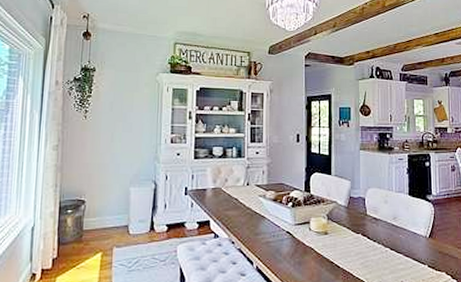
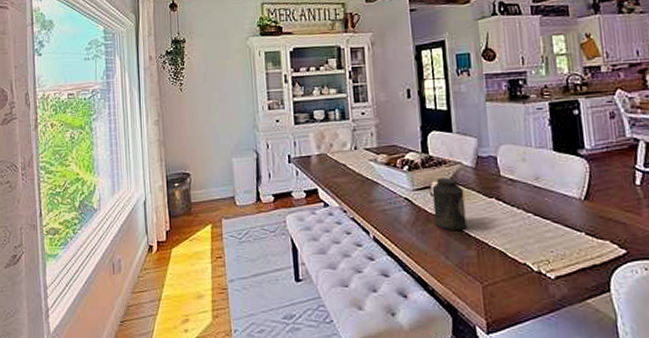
canister: none [310,214,337,261] -> present [432,177,467,230]

